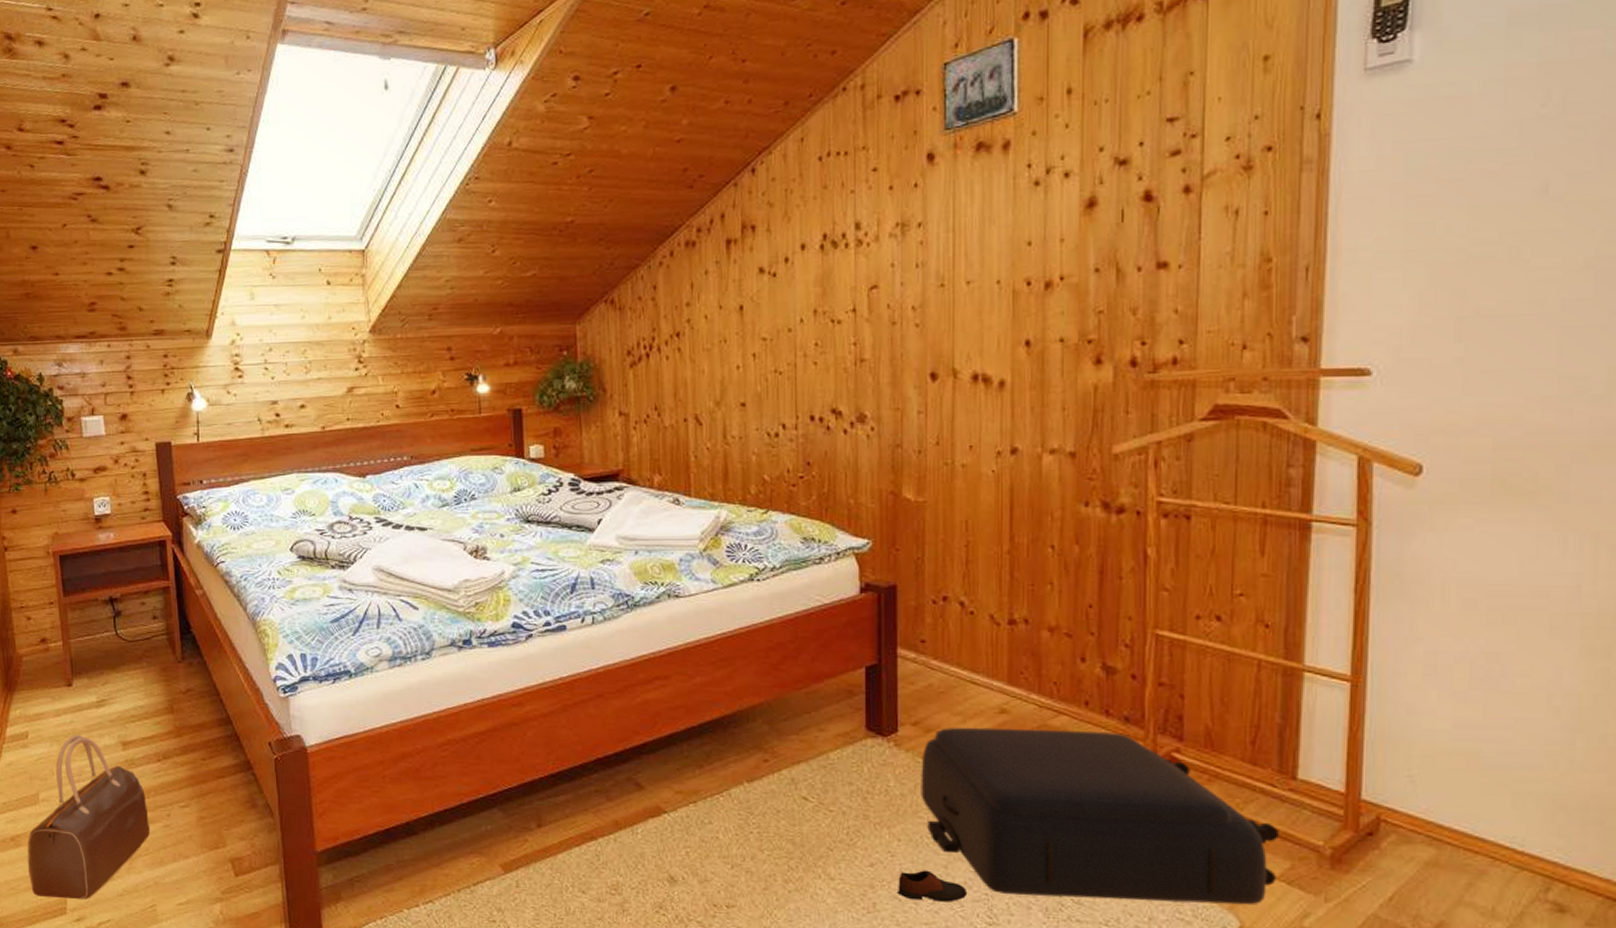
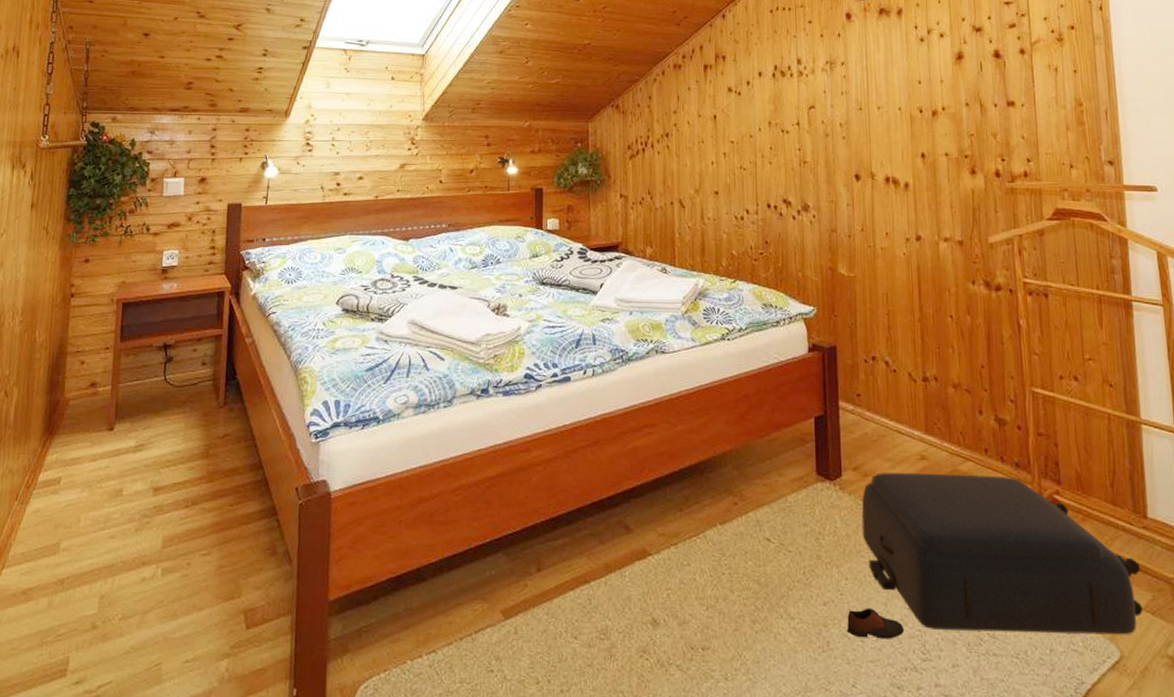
handbag: present [27,735,151,900] -> none [33,480,169,660]

